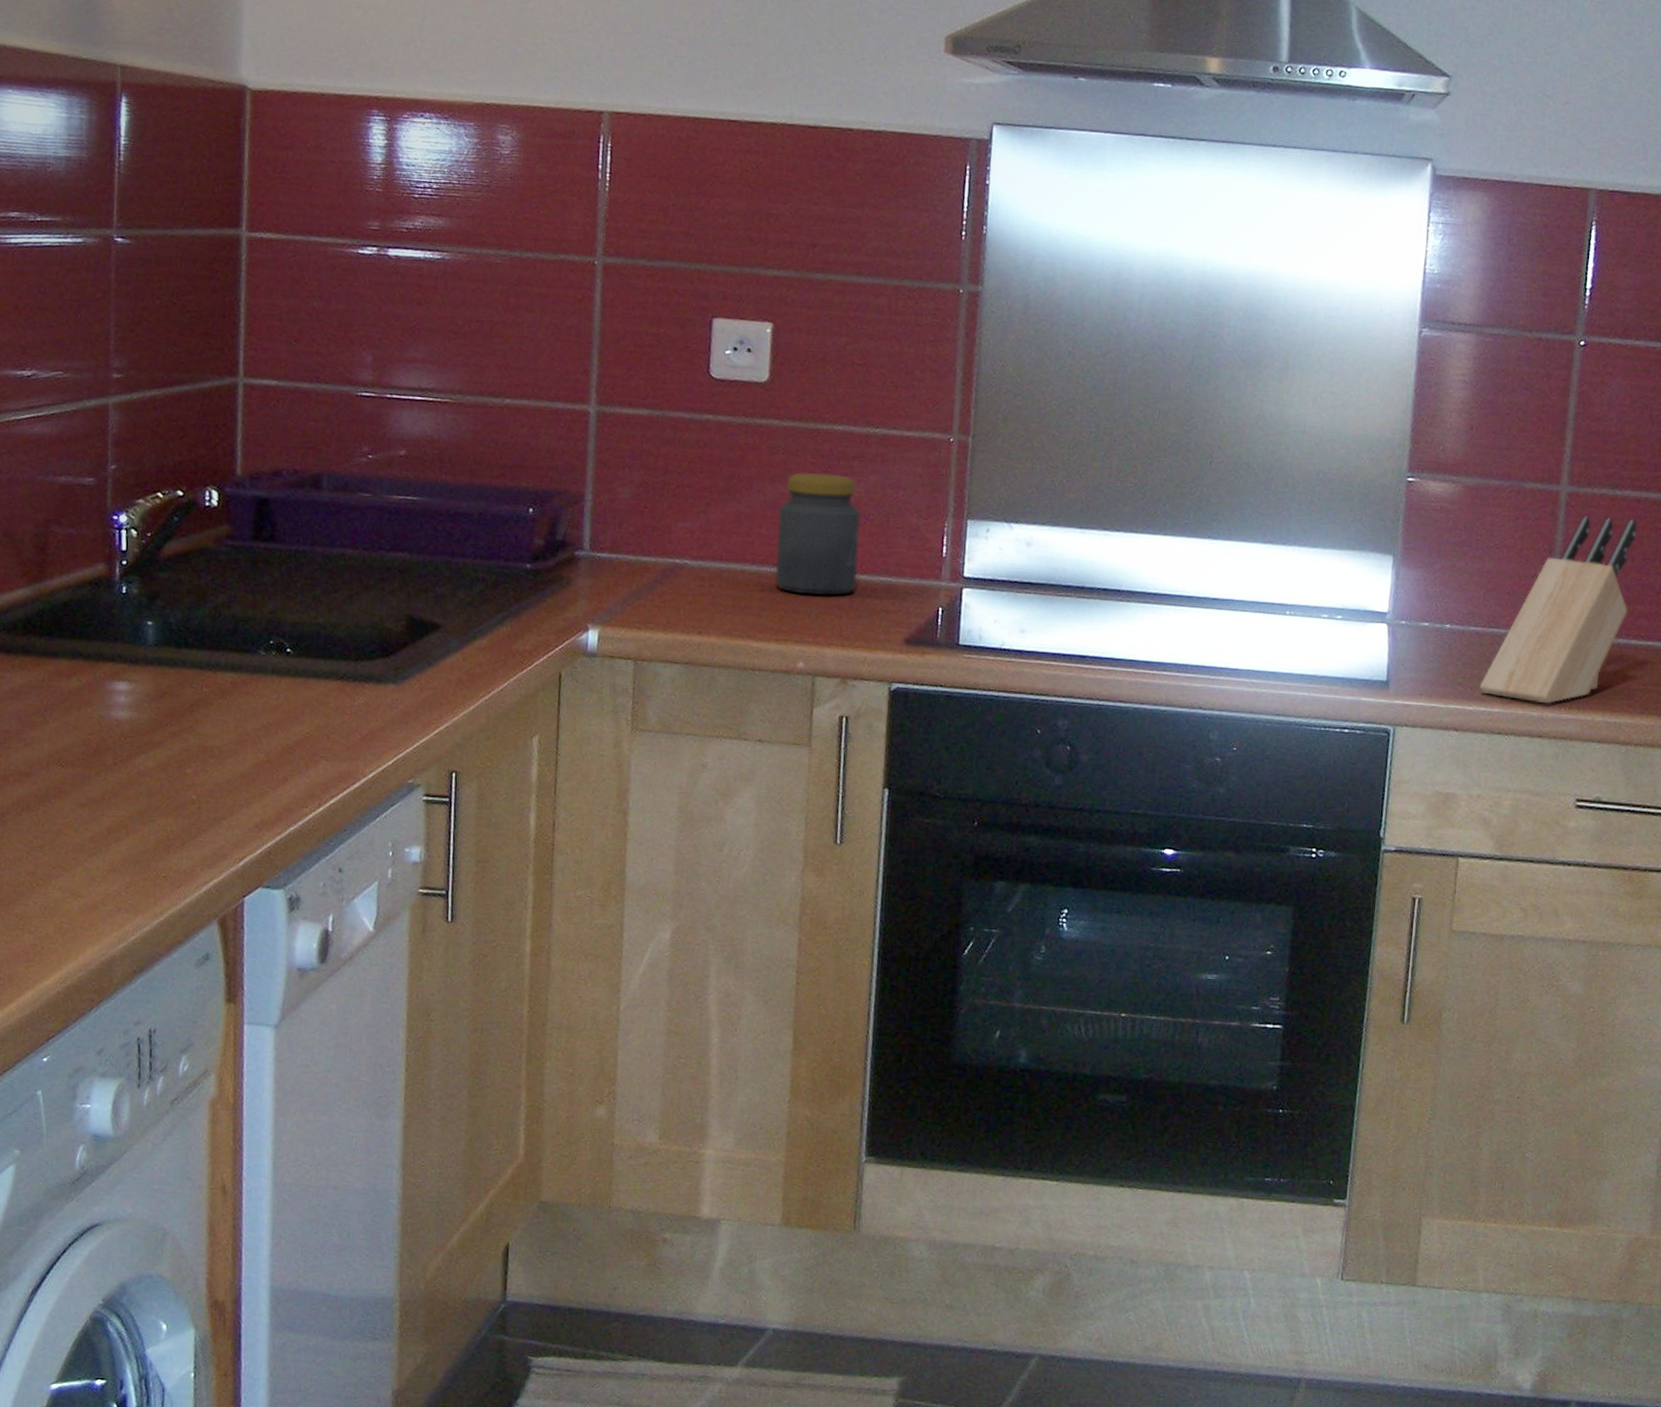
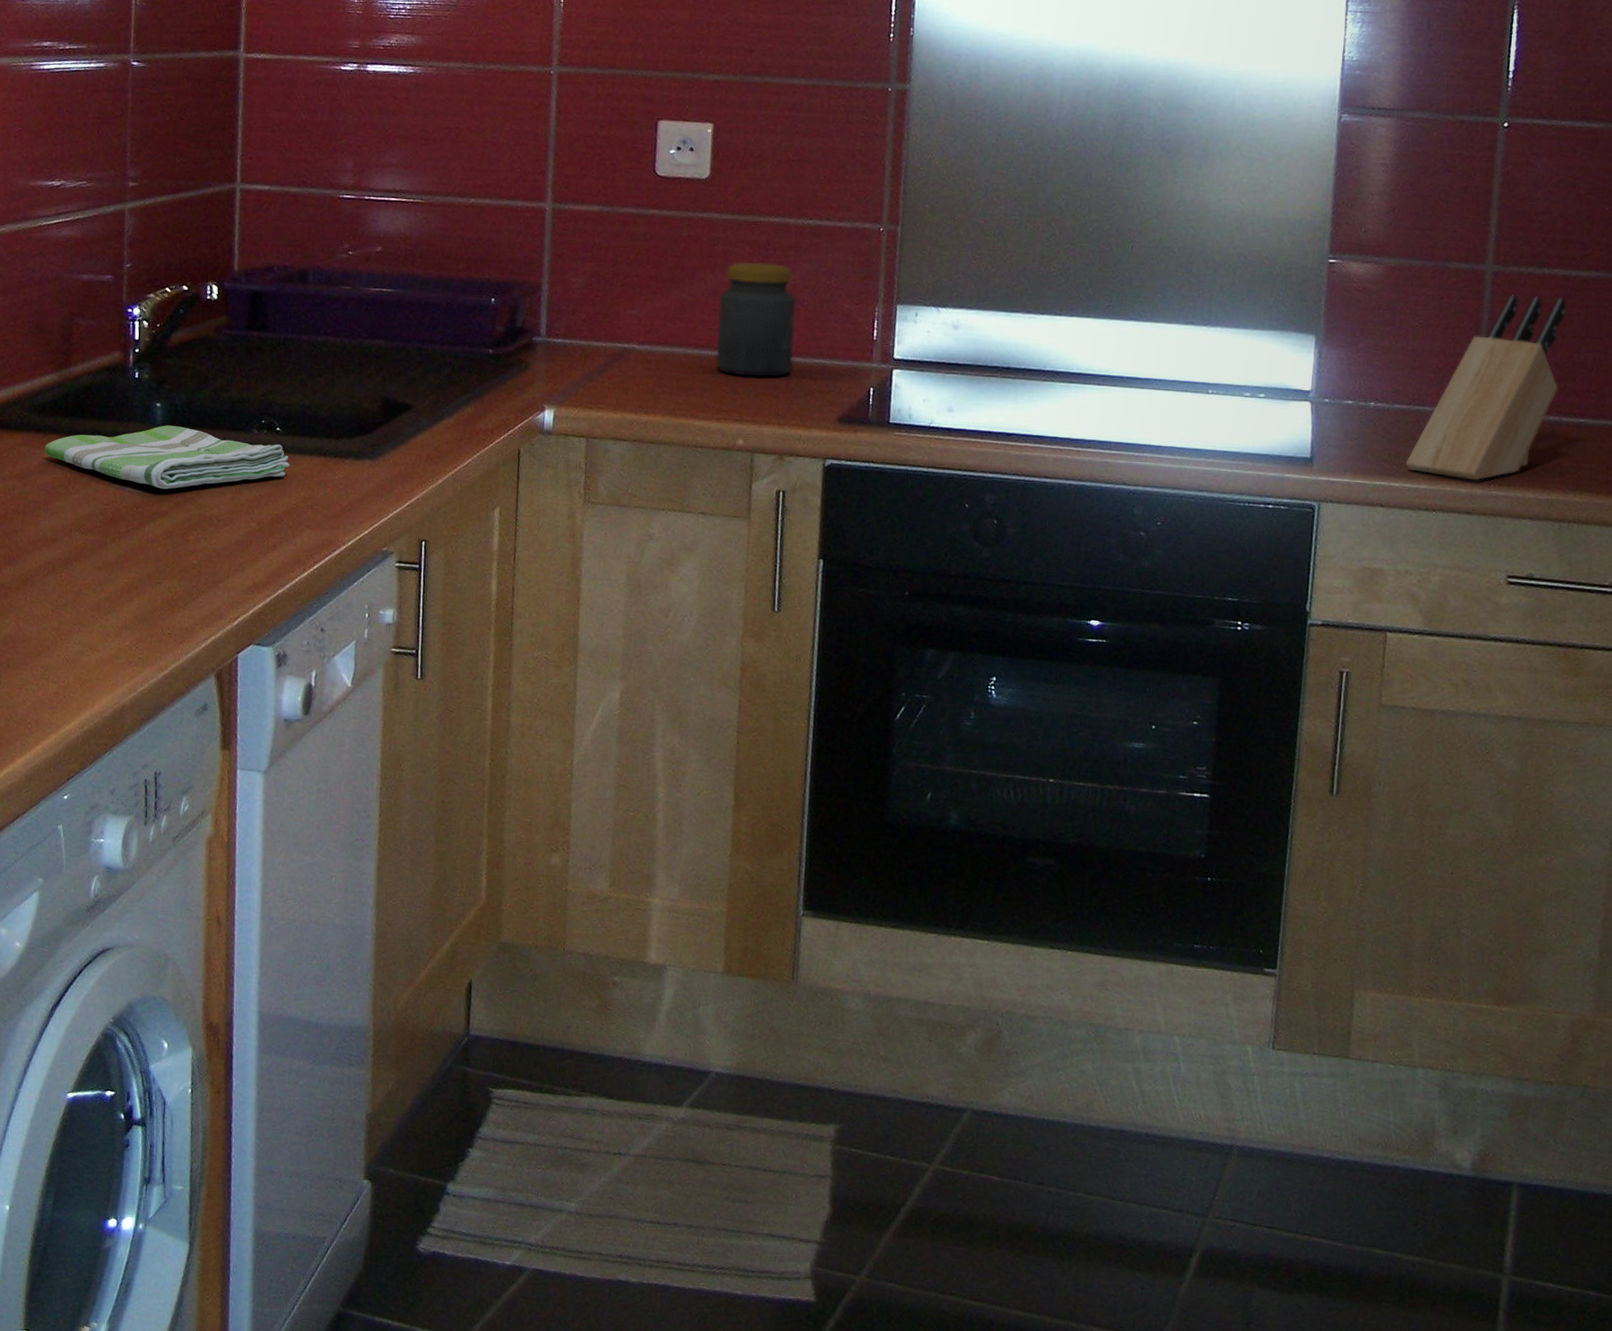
dish towel: none [16,646,303,717] -> present [44,425,291,490]

